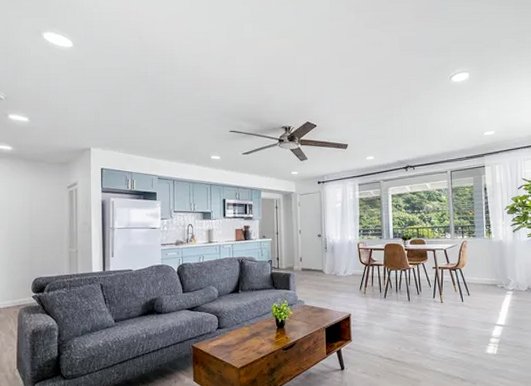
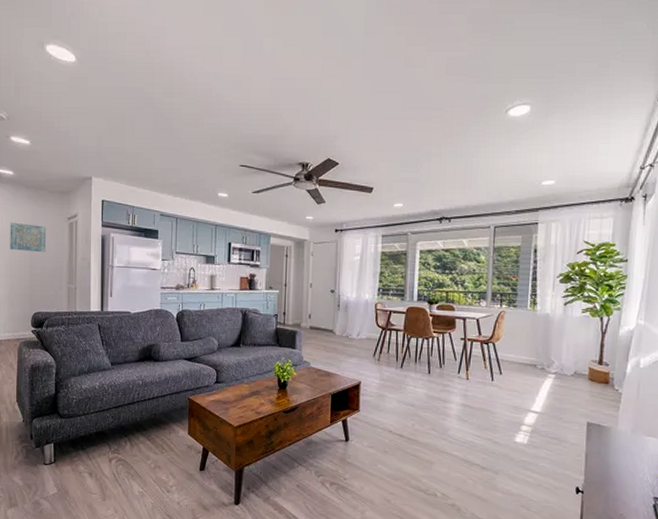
wall art: none [9,193,46,221] -> present [10,222,46,253]

